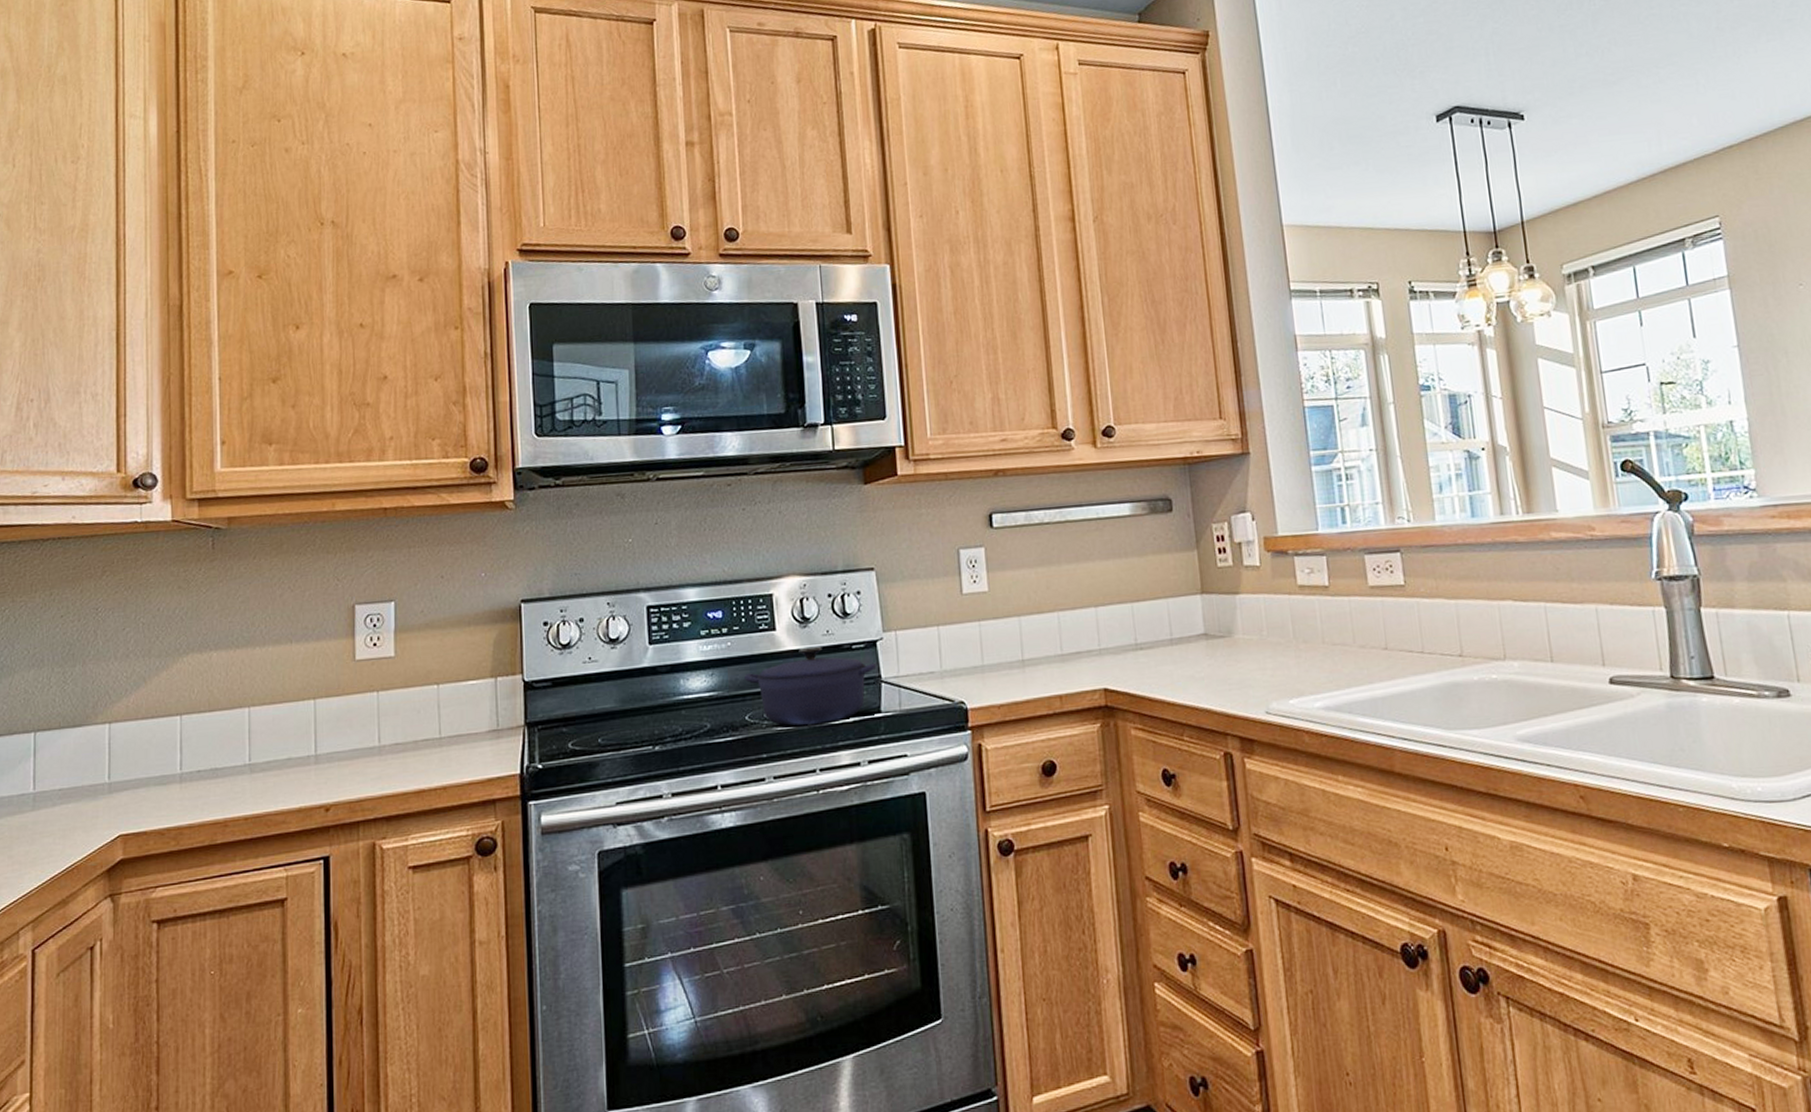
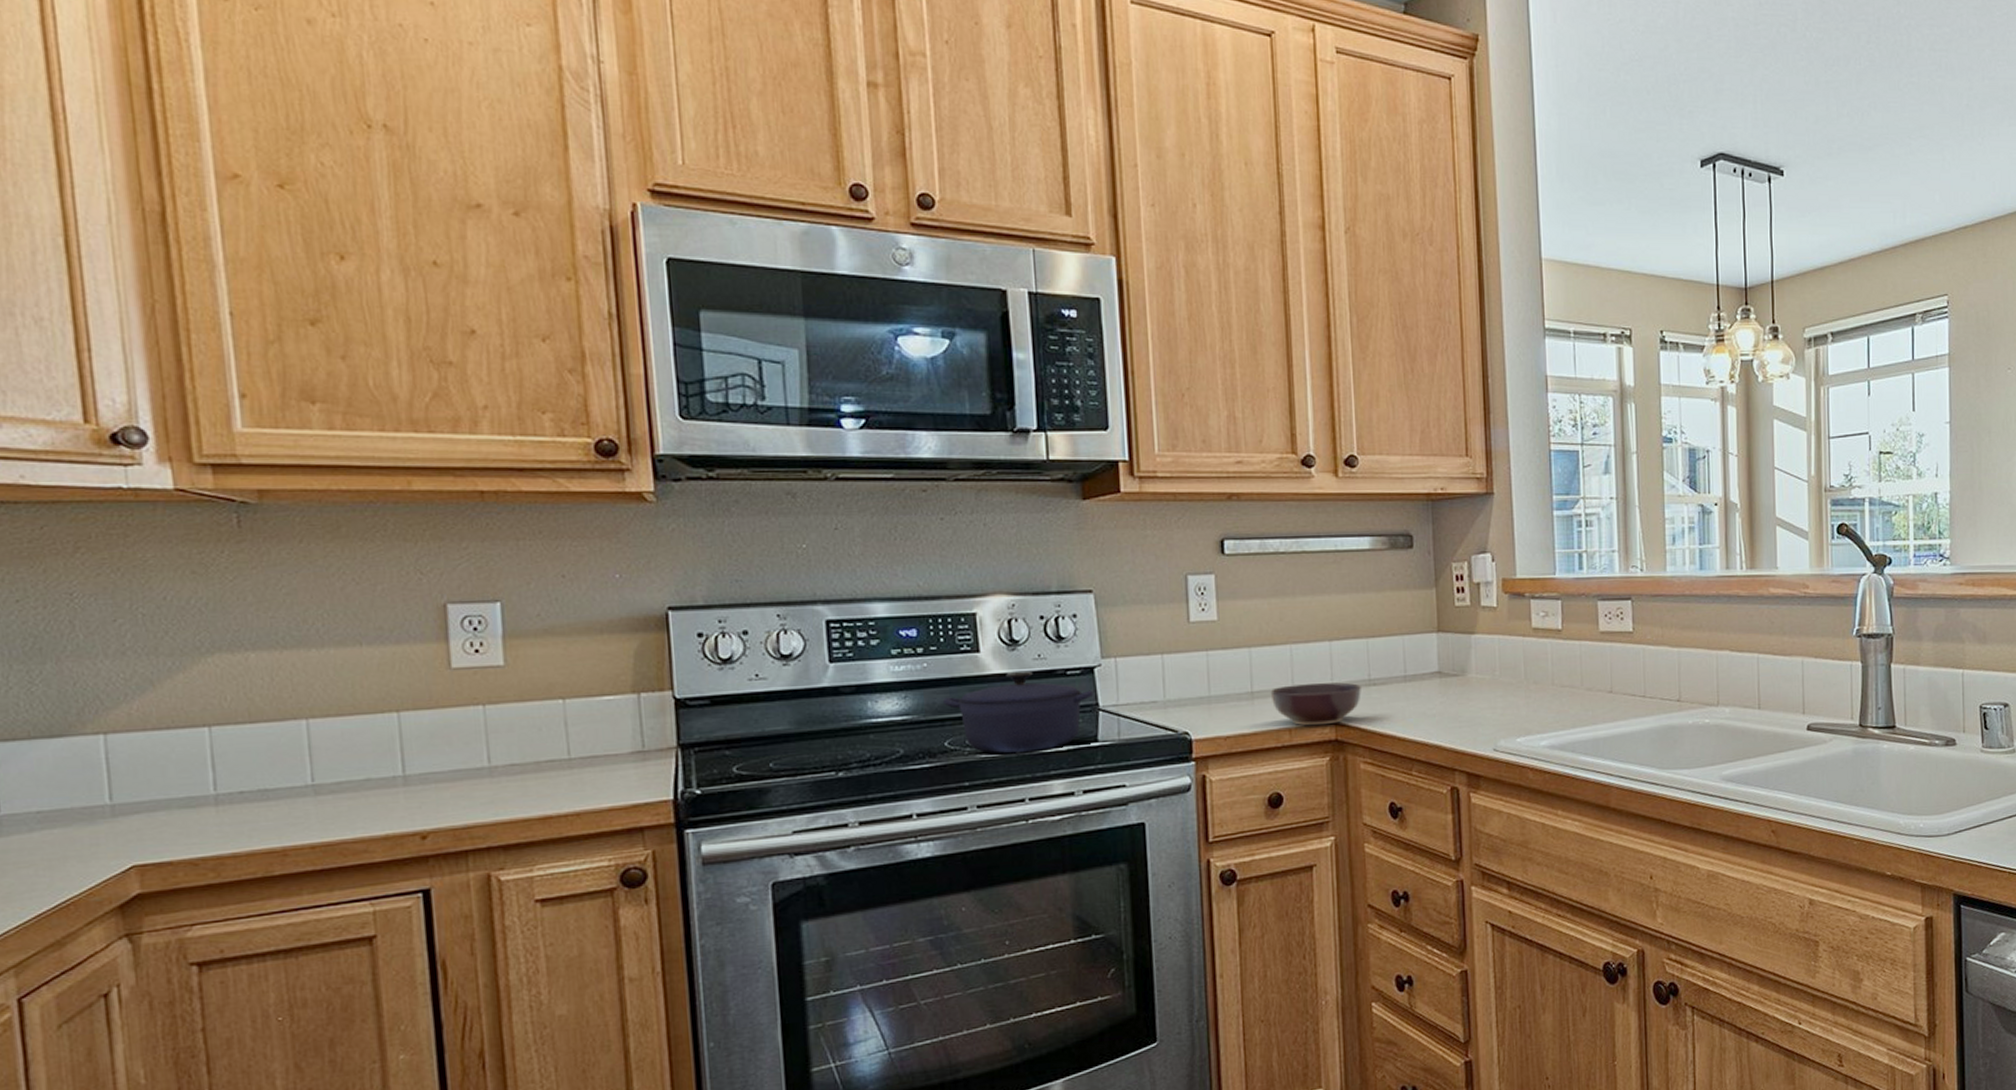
bowl: none [1040,647,1129,692] -> present [1270,682,1361,726]

